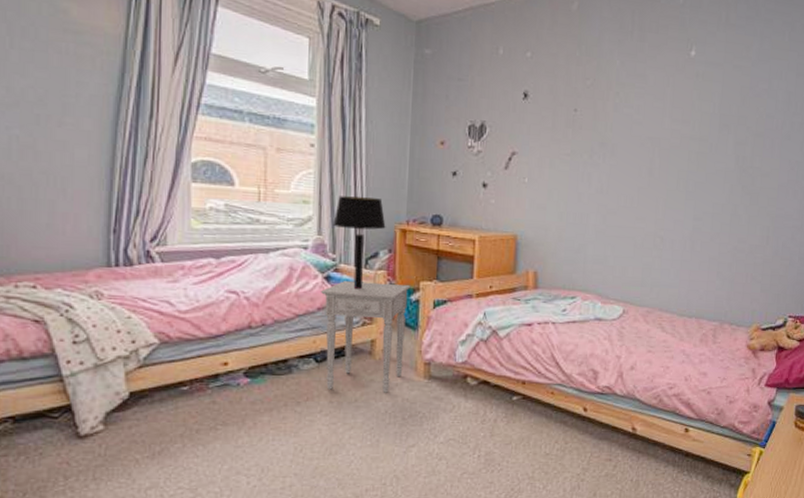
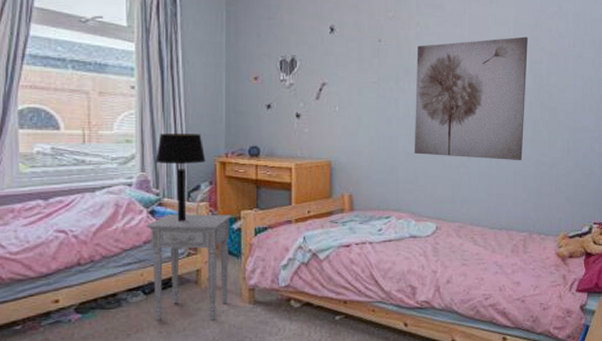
wall art: none [604,114,734,247] -> present [414,36,528,161]

